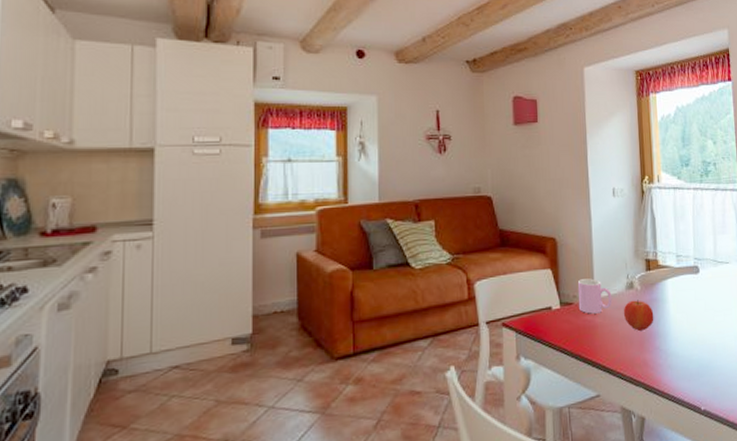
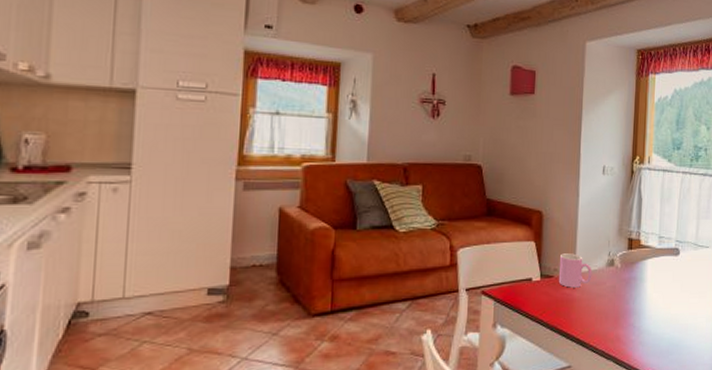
apple: present [623,300,654,332] -> none [601,277,631,308]

